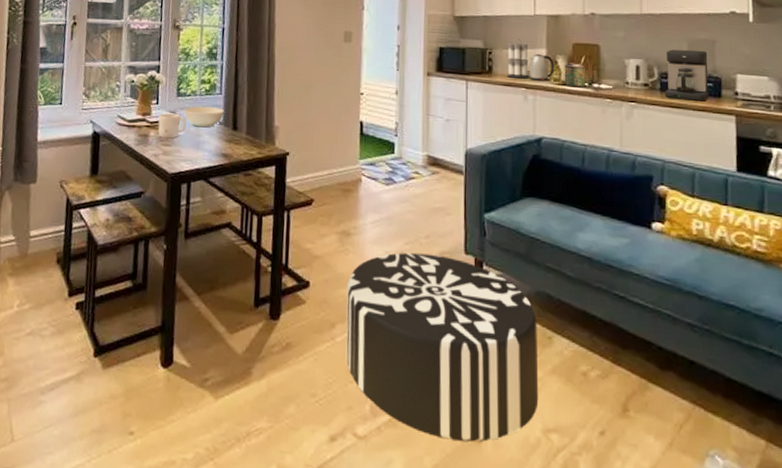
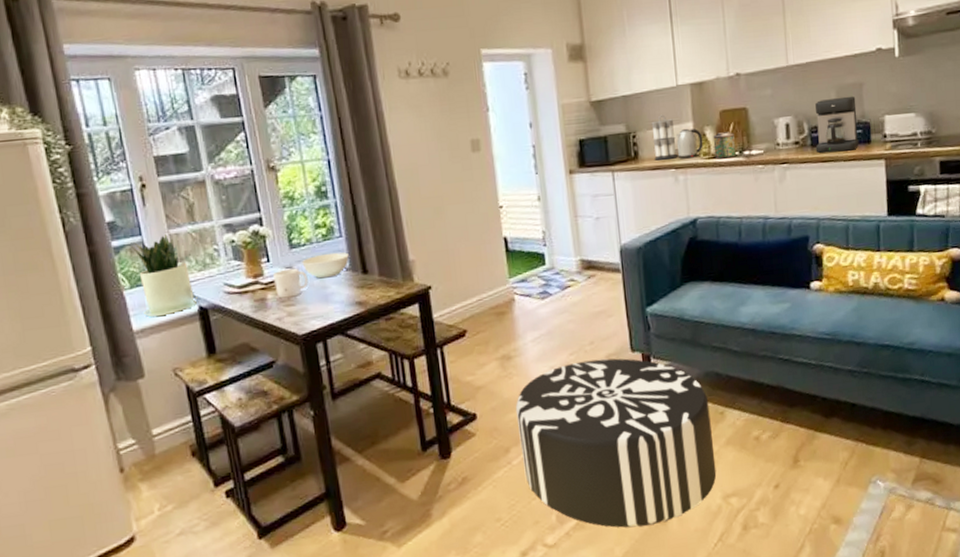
planter: none [49,66,95,134] -> present [131,234,199,318]

